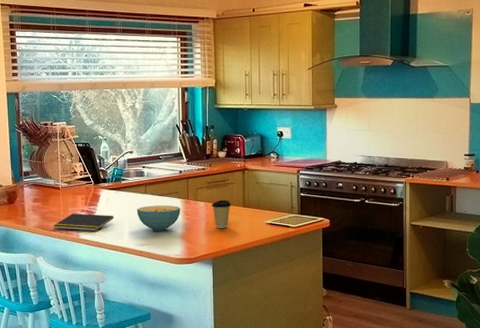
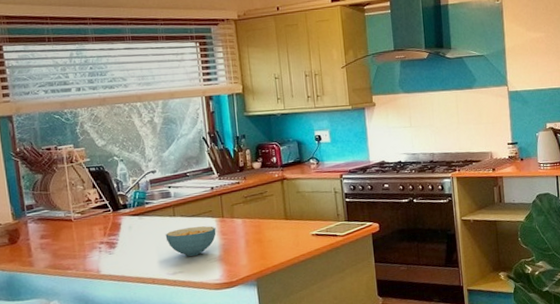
notepad: present [53,214,113,232] -> none [68,244,139,267]
coffee cup: present [212,200,232,228] -> none [250,214,273,246]

